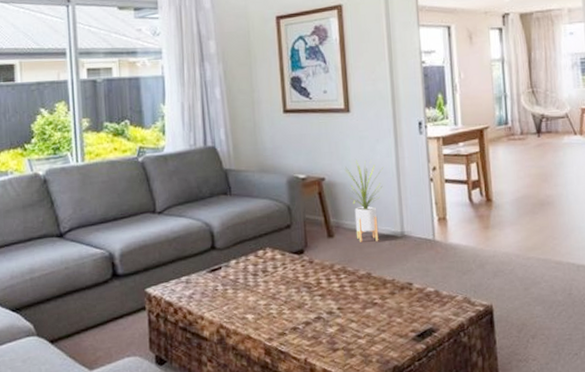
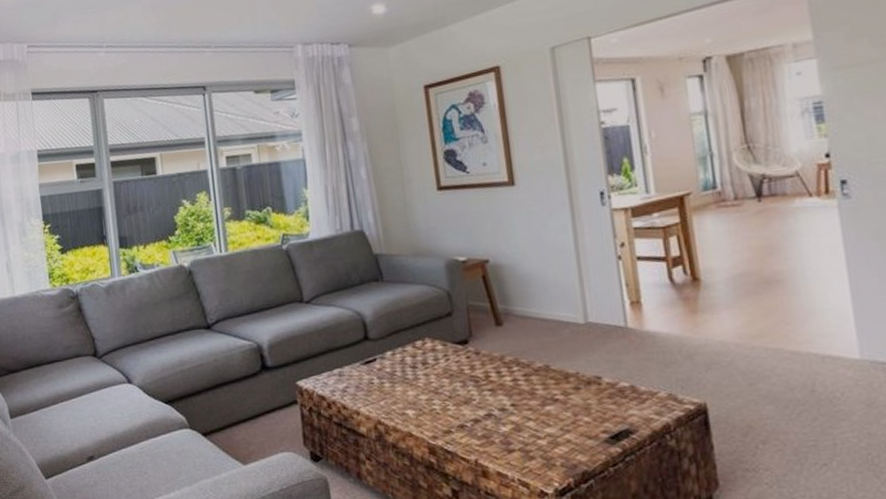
house plant: present [344,160,383,242] -> none [511,238,559,331]

